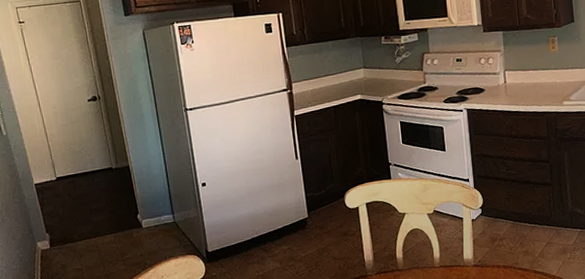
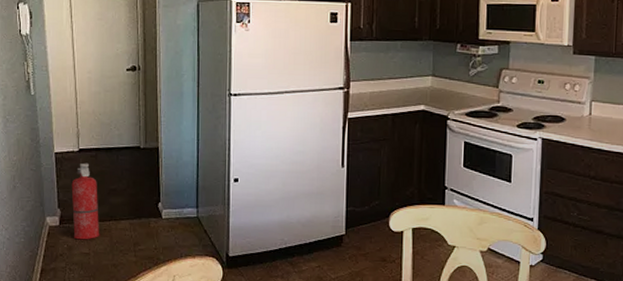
fire extinguisher: none [54,189,89,258] -> present [71,162,100,240]

